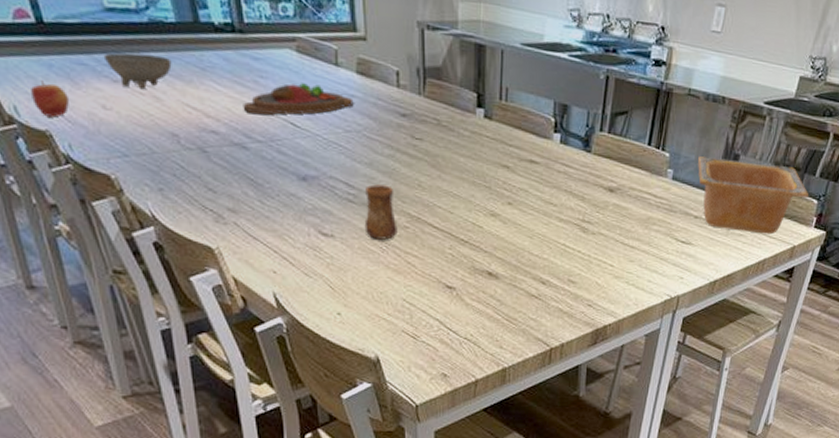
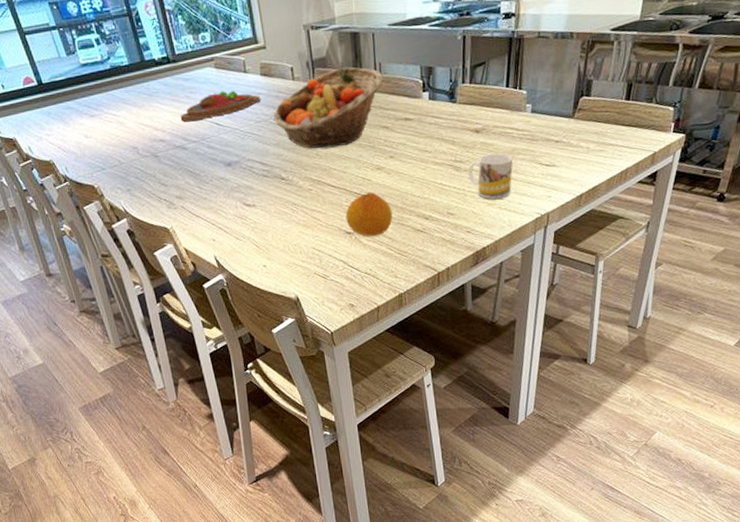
apple: present [31,80,69,118] -> none [38,125,63,151]
bowl: present [103,52,172,90] -> none [82,91,129,119]
cup: present [364,184,398,240] -> none [276,159,304,203]
fruit basket: none [368,84,509,181] -> present [273,67,383,149]
fruit: none [447,242,504,296] -> present [345,192,393,237]
mug: none [595,219,648,272] -> present [468,153,514,200]
serving bowl: present [698,156,809,235] -> none [553,82,665,148]

